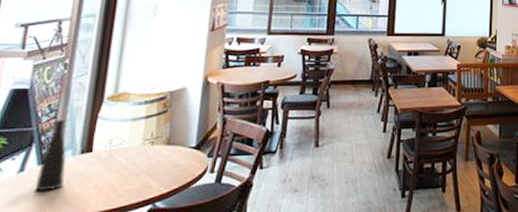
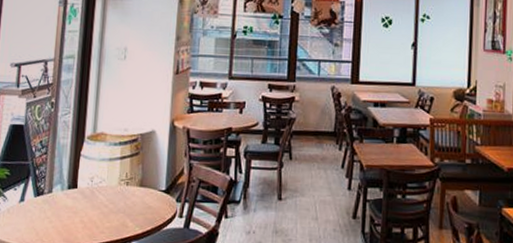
vase: present [34,119,66,191] -> none [33,154,56,221]

